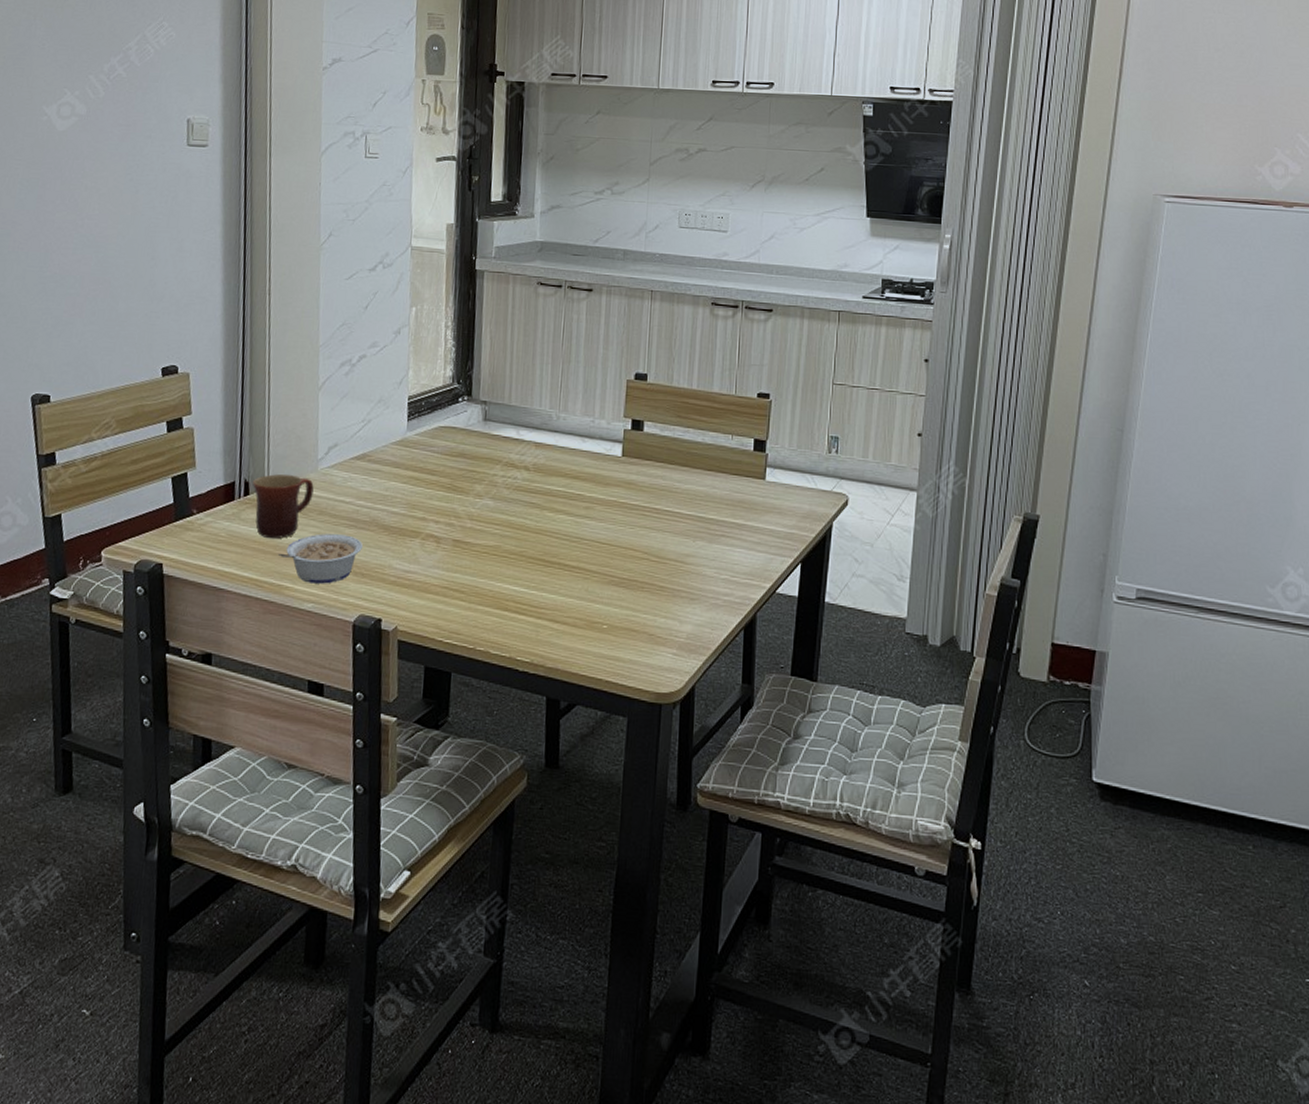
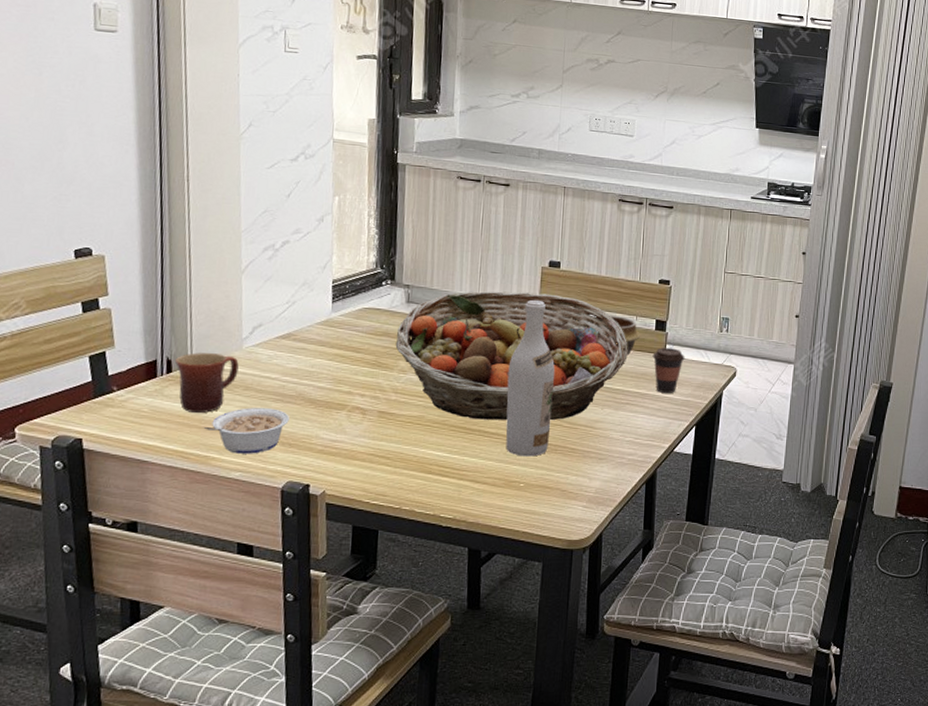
fruit basket: none [471,407,723,553] -> present [395,291,628,420]
wine bottle: none [587,416,642,595] -> present [506,299,555,457]
bowl: none [675,433,738,480] -> present [586,314,641,356]
coffee cup: none [750,471,788,524] -> present [652,348,685,393]

